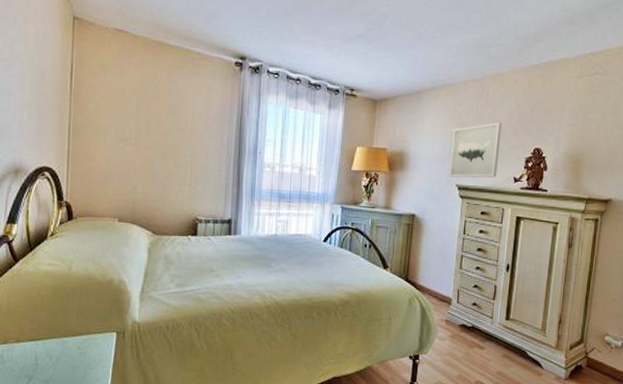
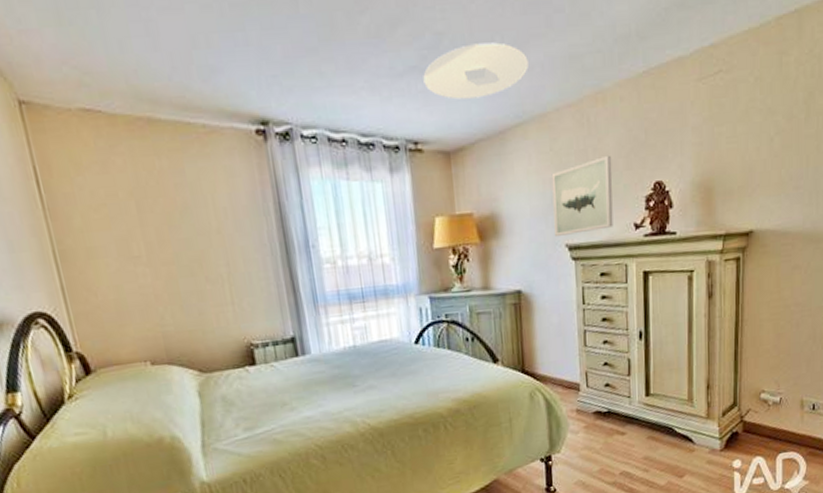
ceiling light: none [366,26,447,65] -> present [423,42,528,100]

